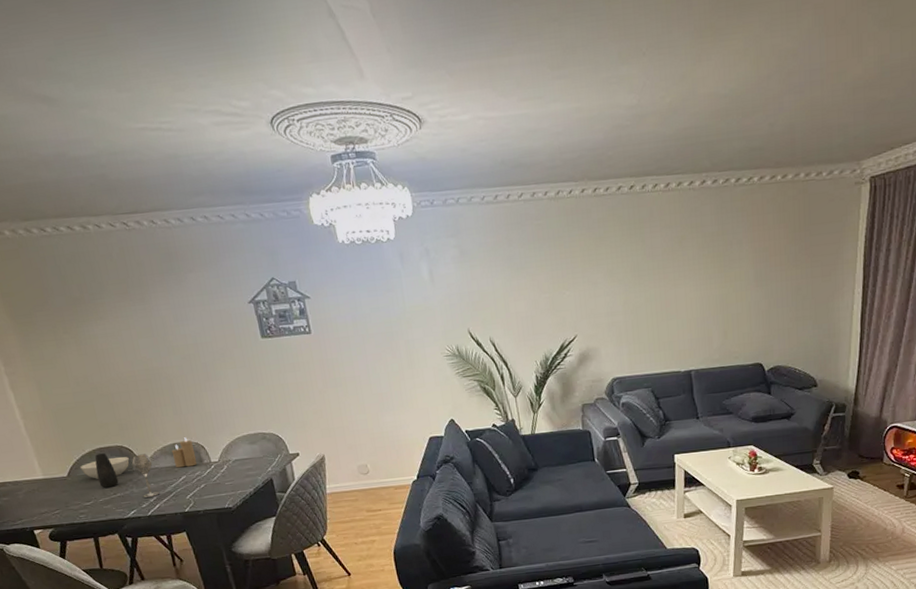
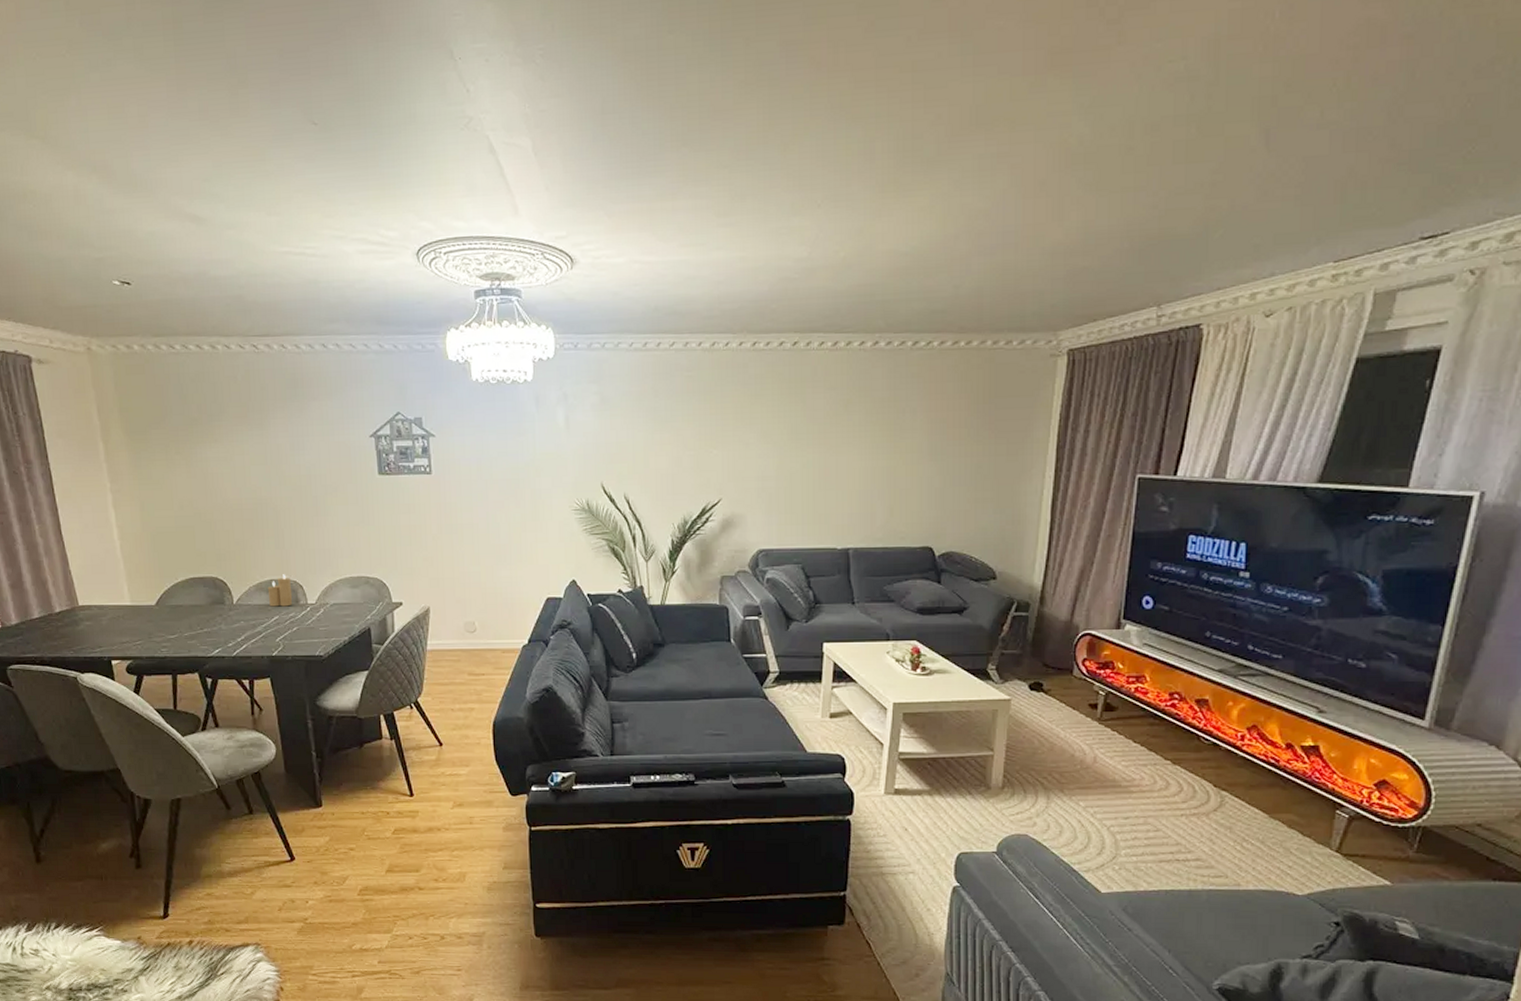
bowl: present [80,456,130,480] -> none [170,589,222,612]
vase: present [95,453,119,489] -> none [186,584,208,622]
wineglass: present [132,453,160,498] -> none [225,588,249,636]

